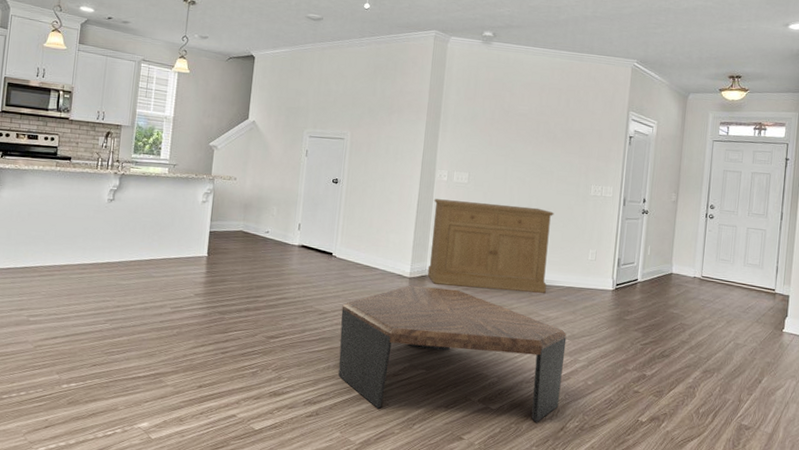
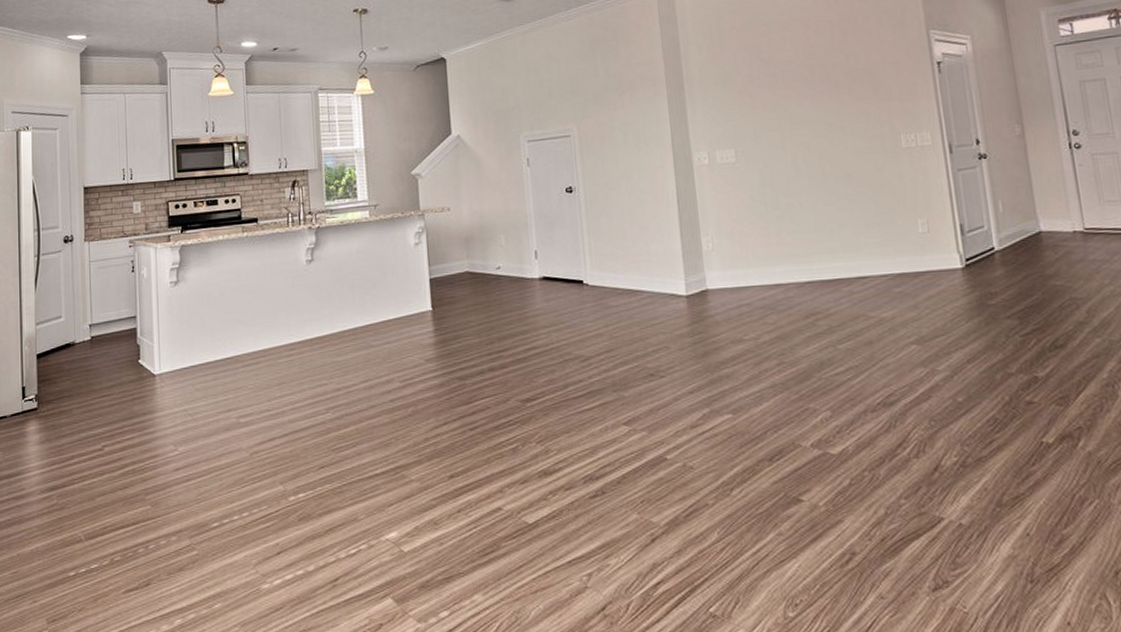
coffee table: present [338,285,567,422] -> none [608,301,924,475]
sideboard: present [427,199,555,293] -> none [696,177,871,299]

